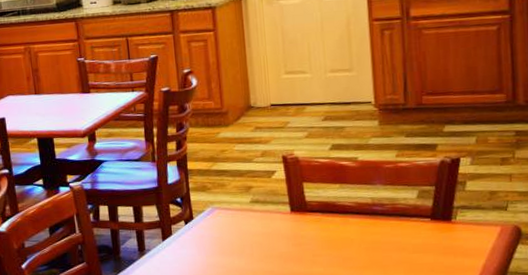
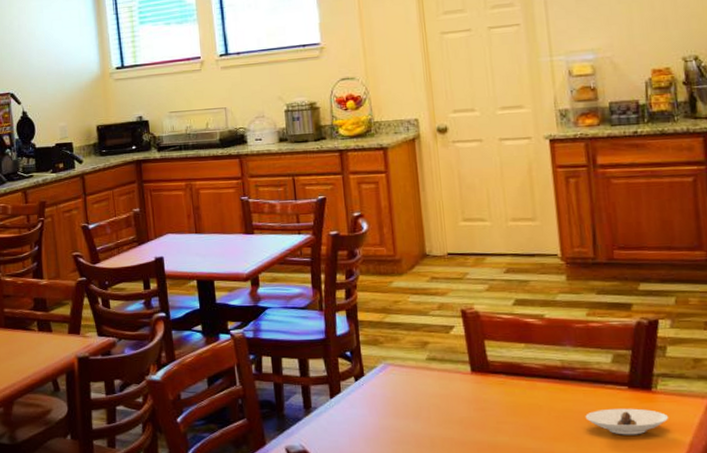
saucer: none [392,237,465,262] -> present [585,408,668,435]

